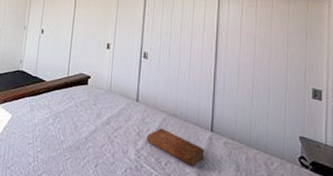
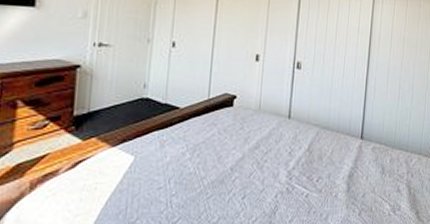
bible: present [147,128,205,167] -> none [299,144,355,177]

